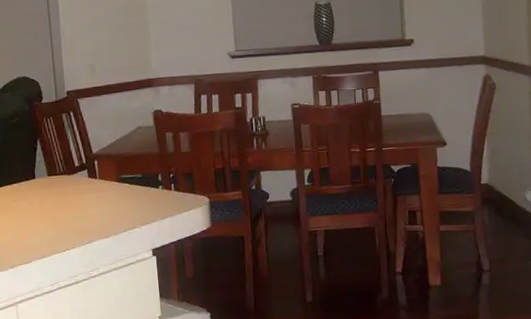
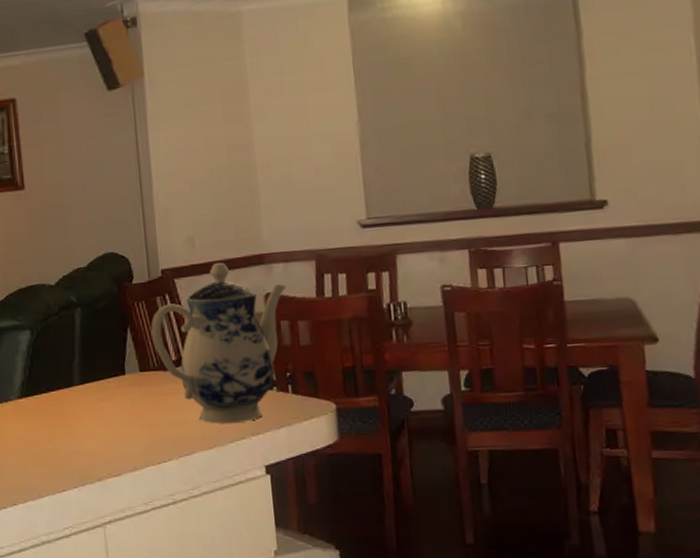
teapot: none [57,86,171,217] -> present [151,263,287,424]

